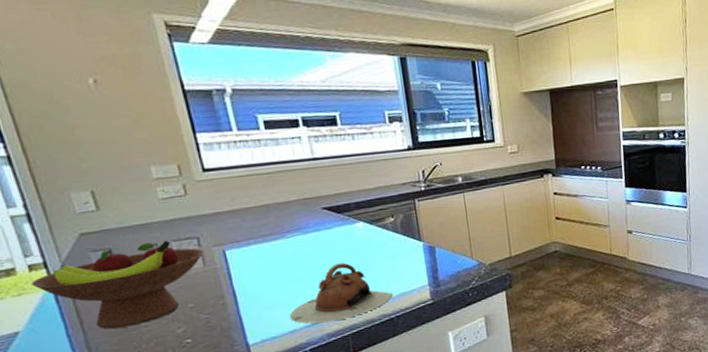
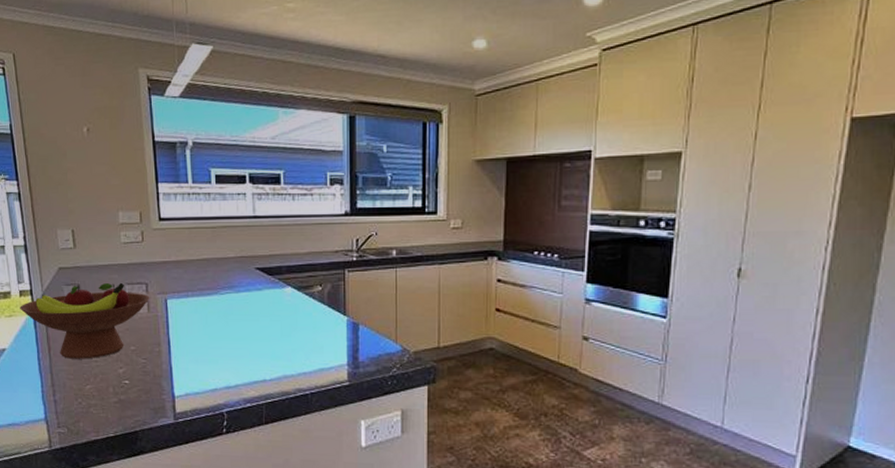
teapot: present [289,262,394,324] -> none [213,327,312,387]

